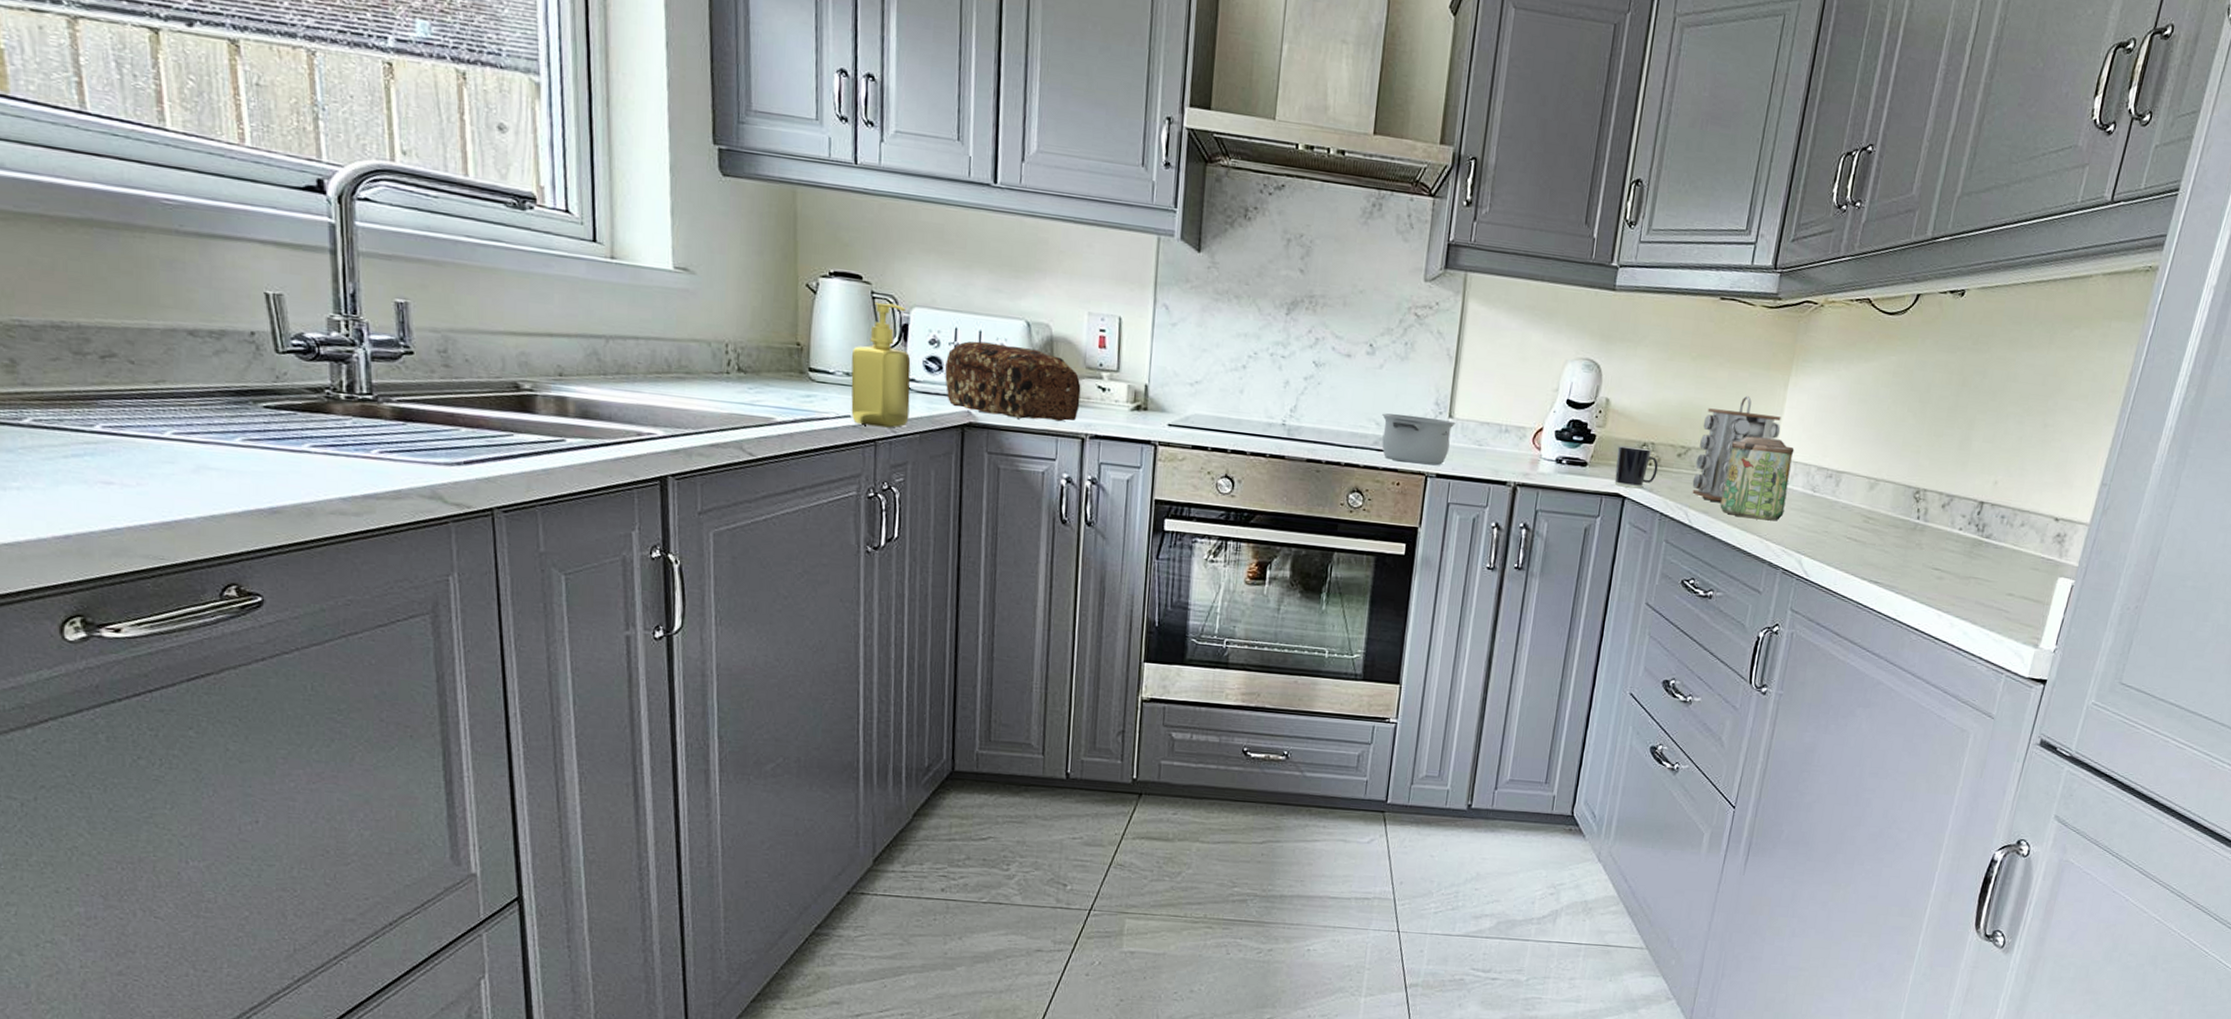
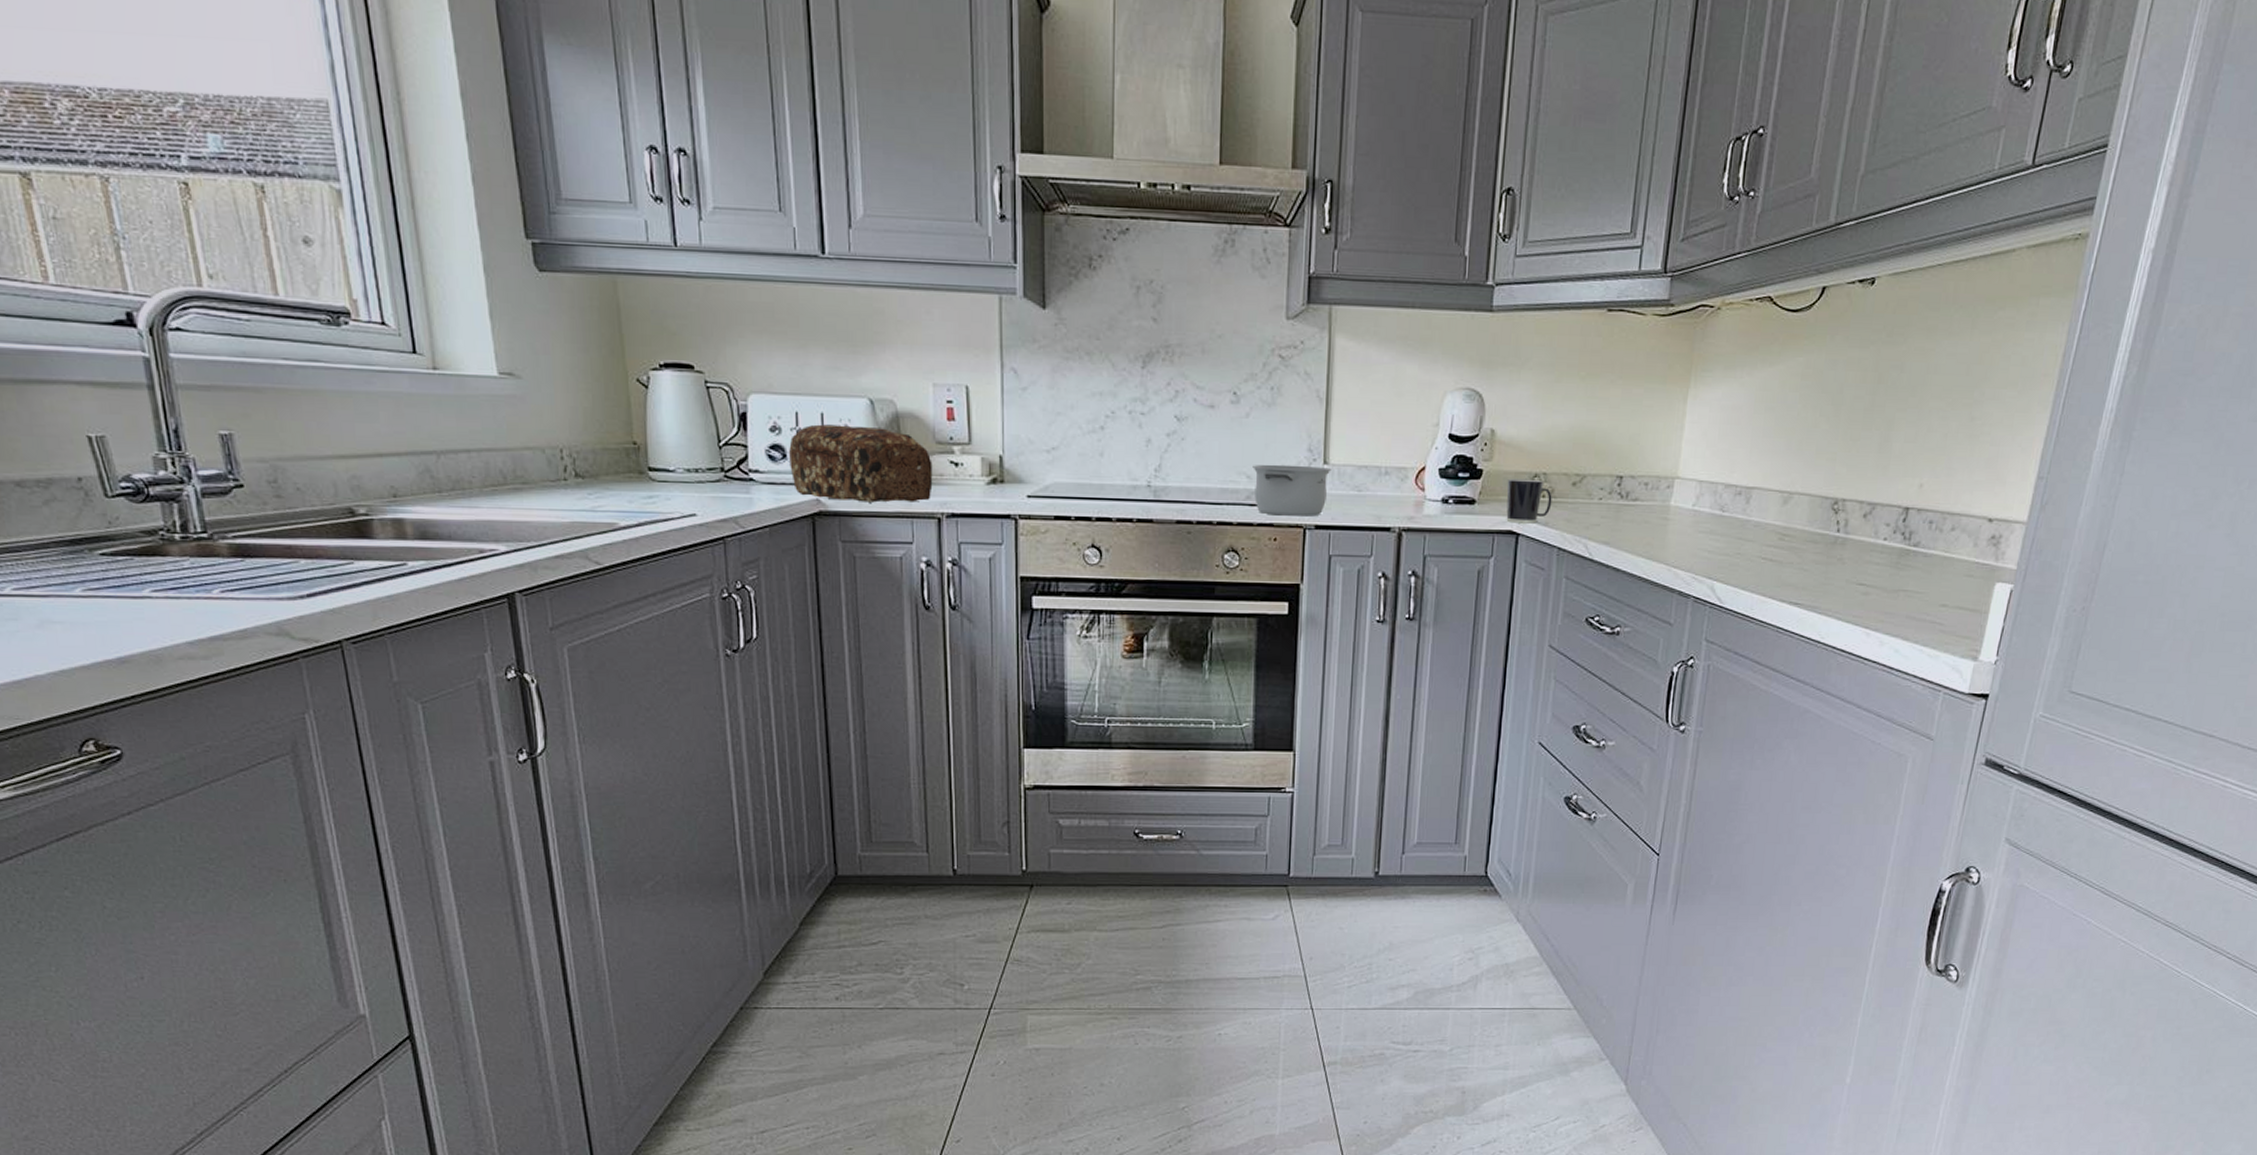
soap dispenser: present [851,301,911,428] -> none [691,391,756,524]
spice rack: present [1692,395,1781,503] -> none [1590,413,1682,532]
canister: present [1720,436,1795,521] -> none [1621,457,1699,547]

